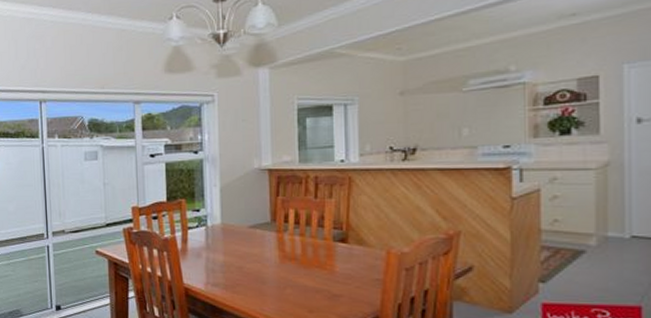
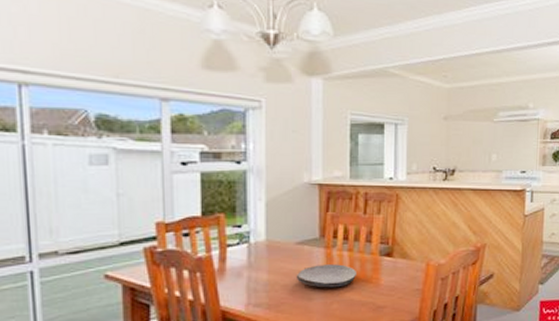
plate: none [249,248,309,272] -> present [296,264,356,288]

